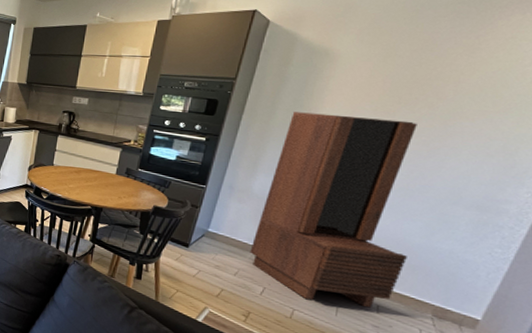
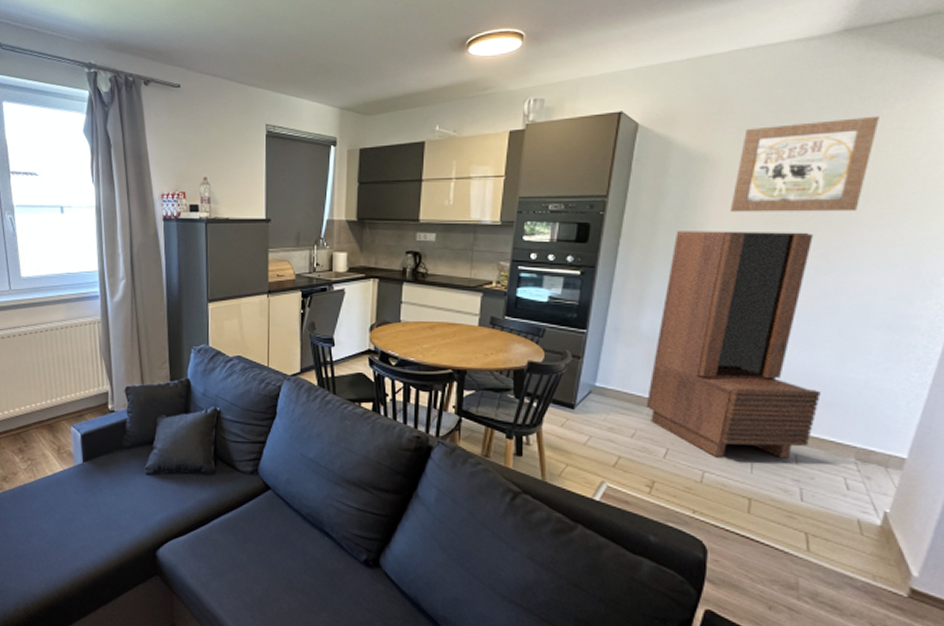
wall art: none [343,25,494,107] -> present [730,115,879,213]

